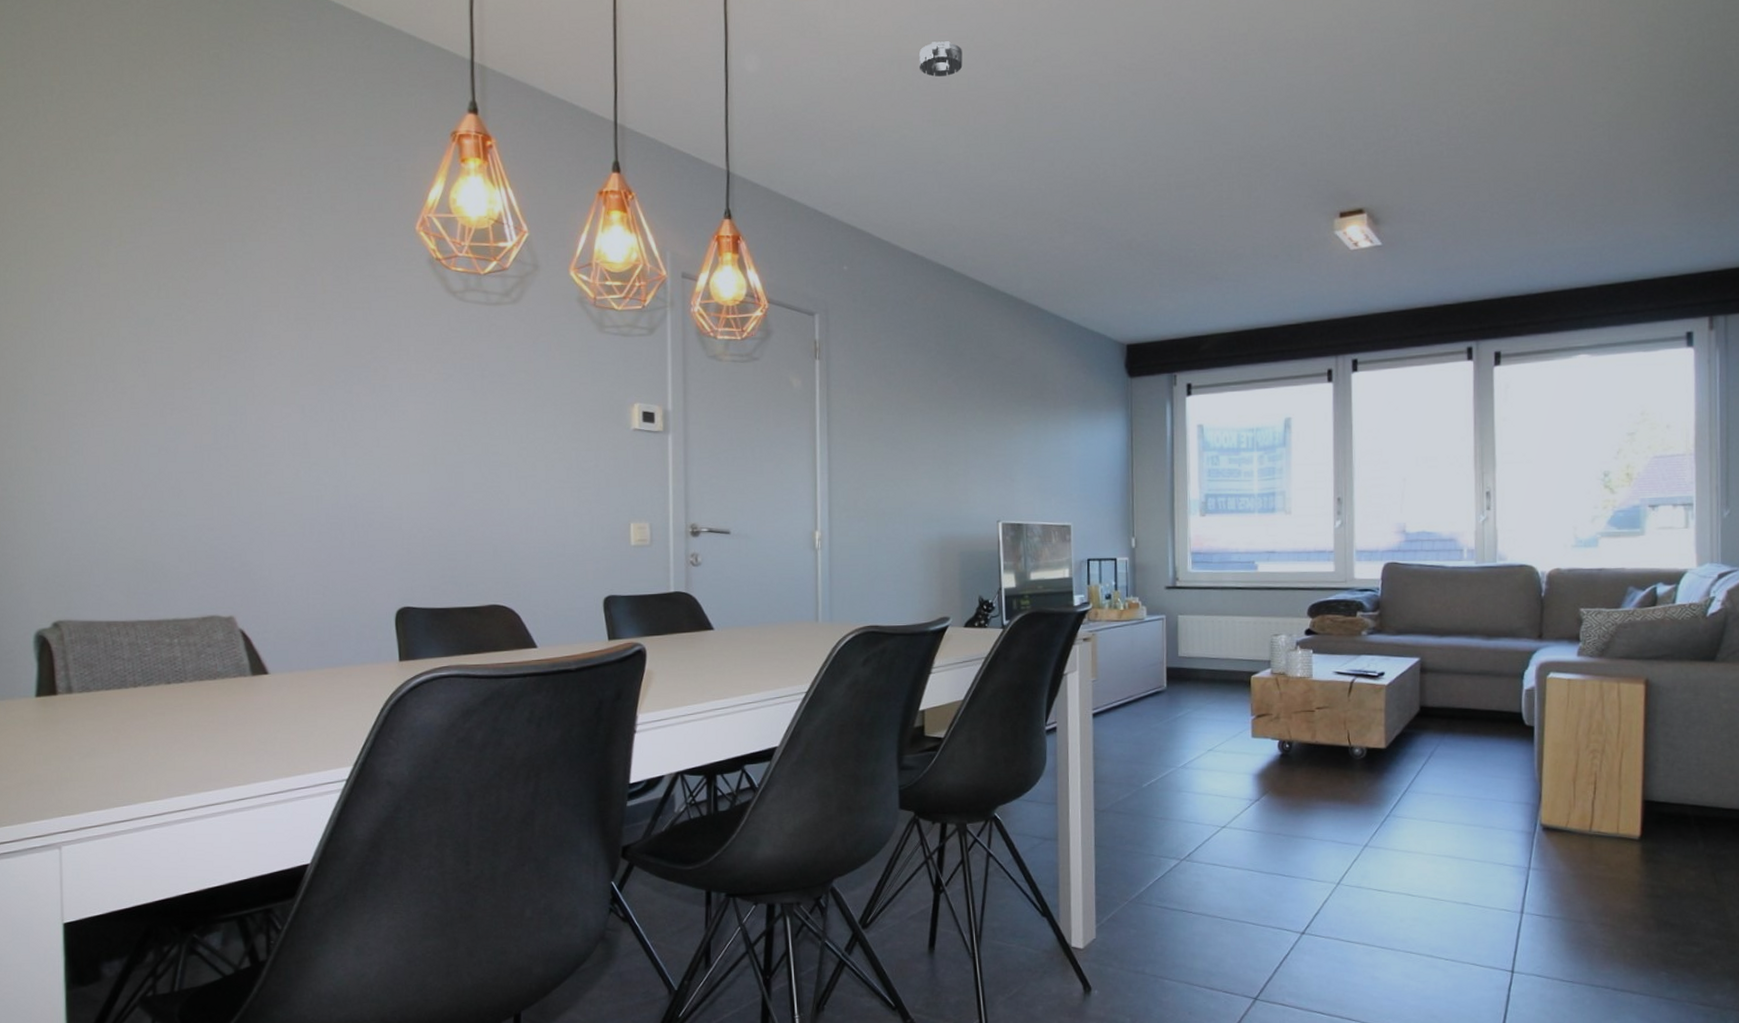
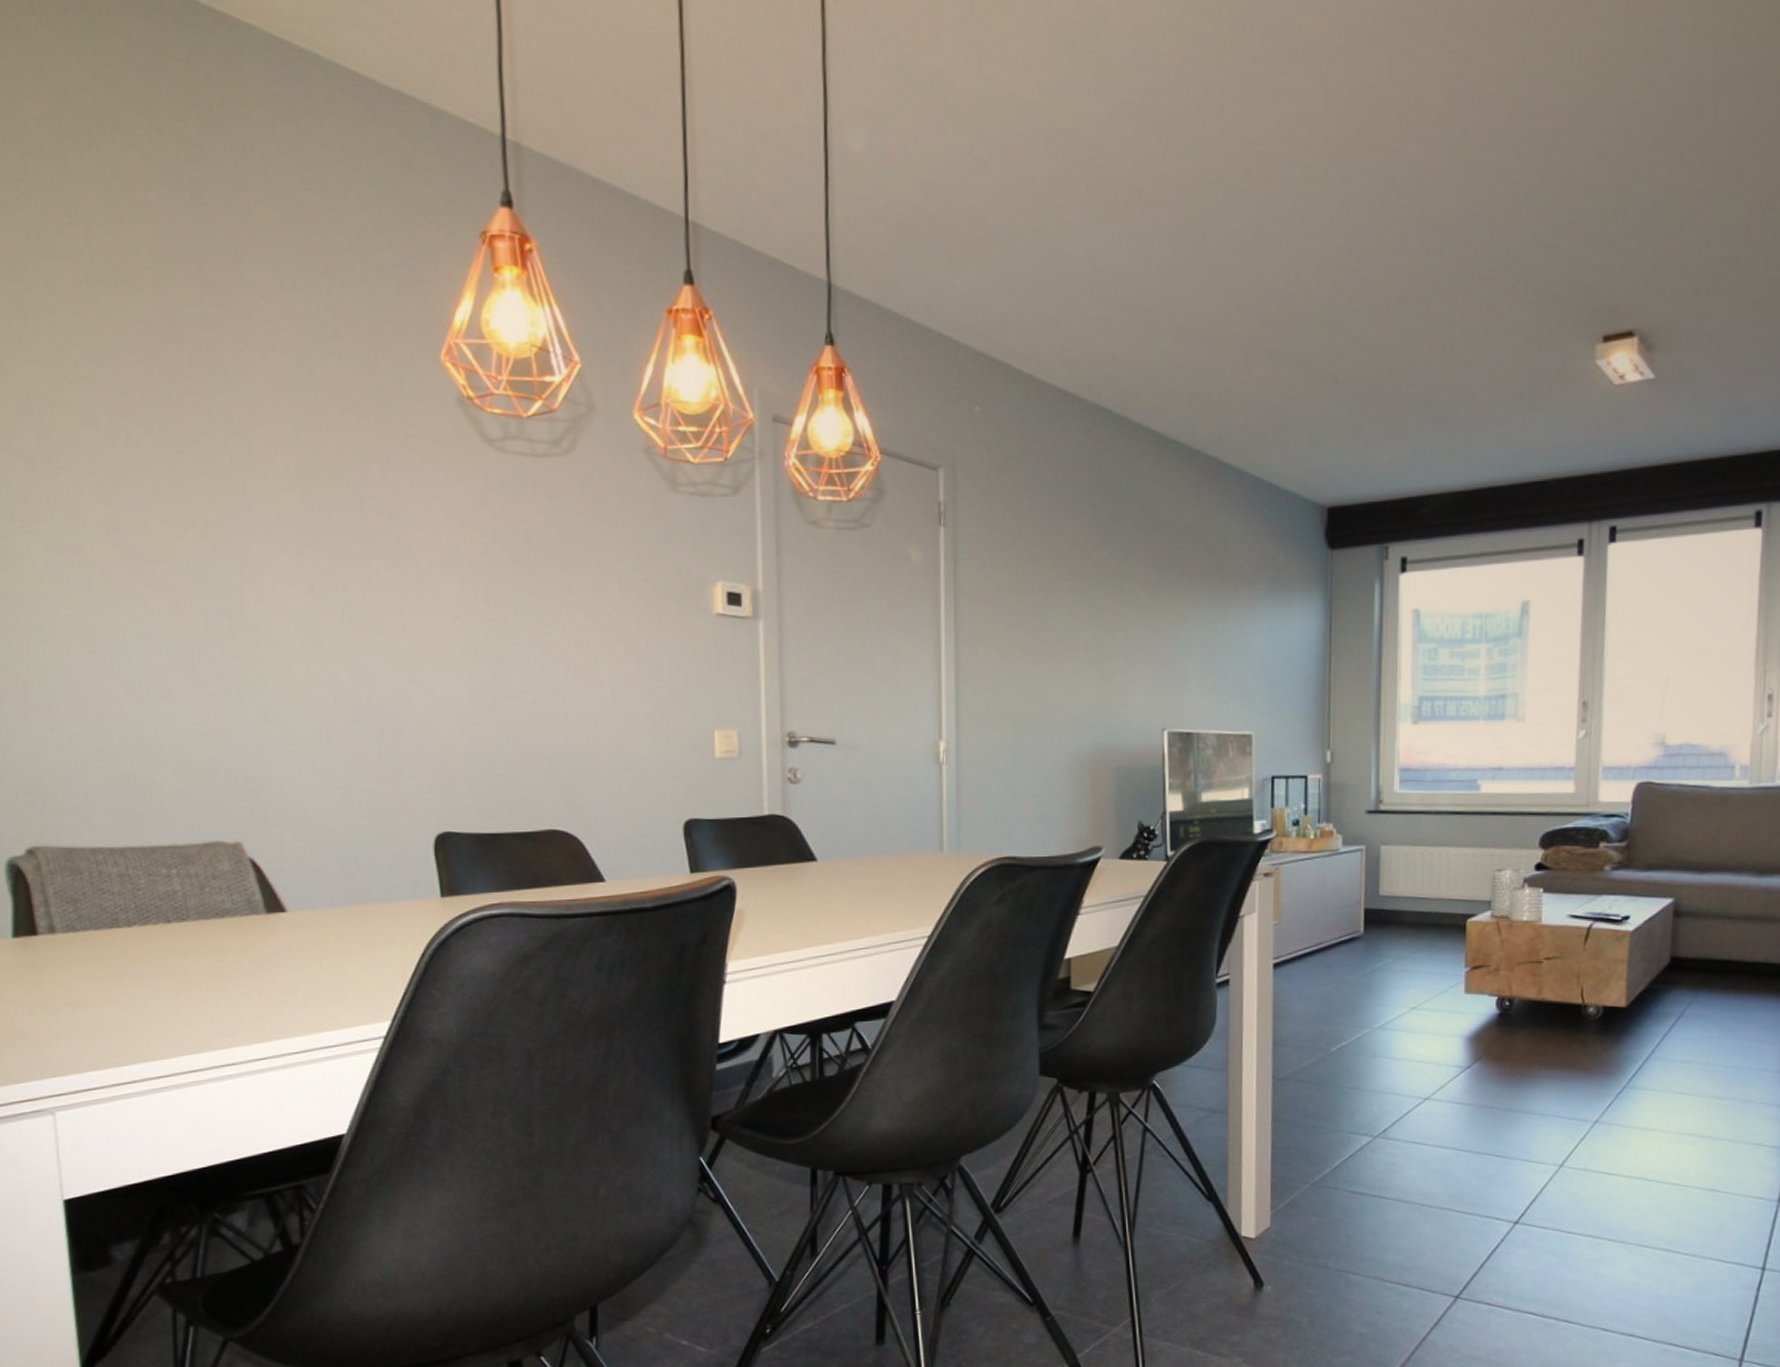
smoke detector: present [919,41,963,77] -> none [1072,108,1128,156]

